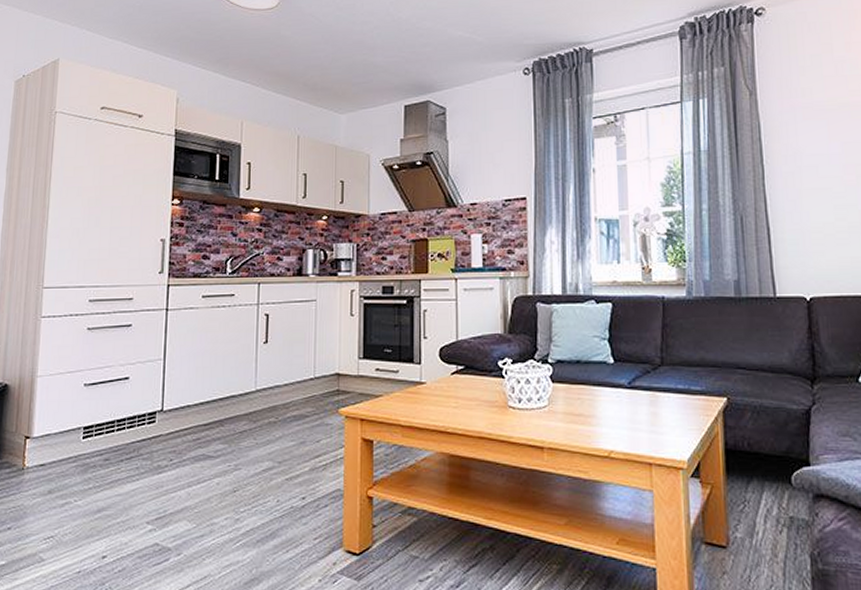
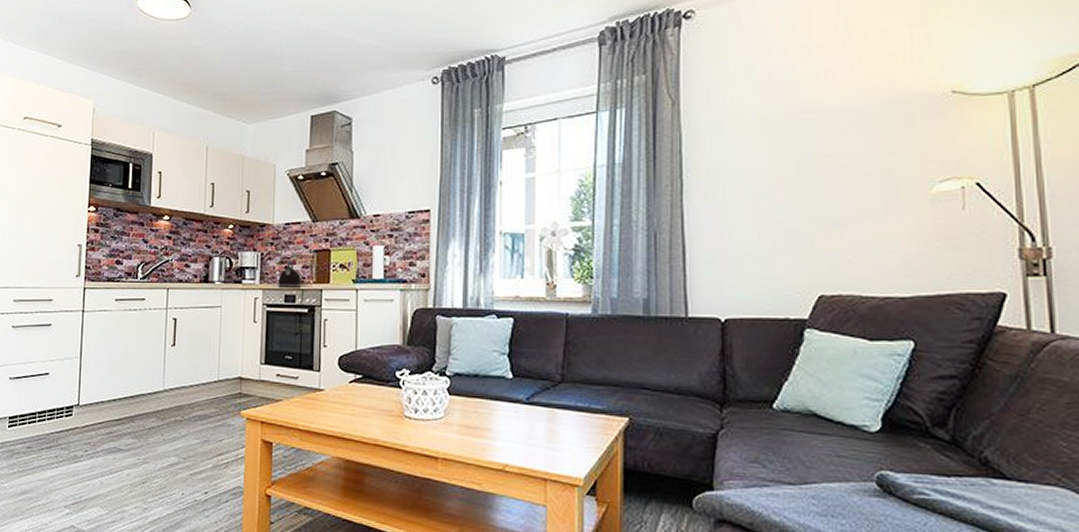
kettle: none [375,251,400,280] -> present [278,260,302,289]

